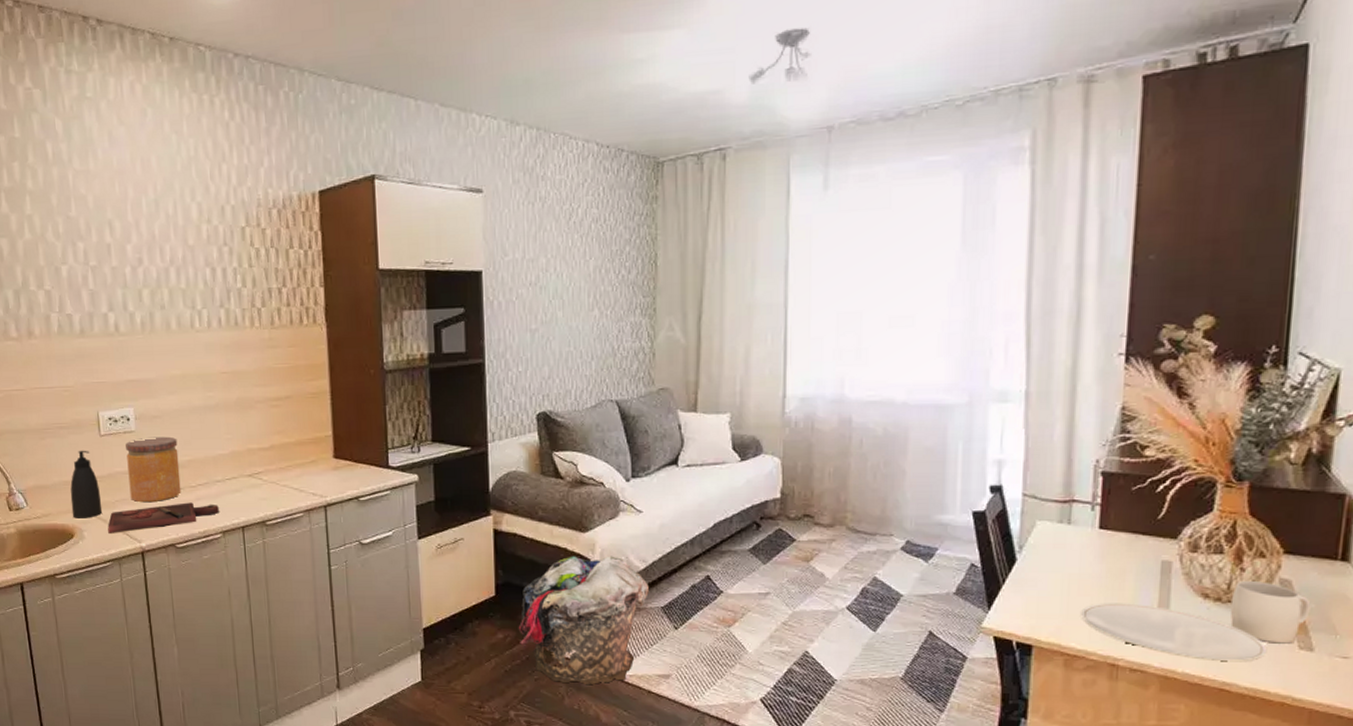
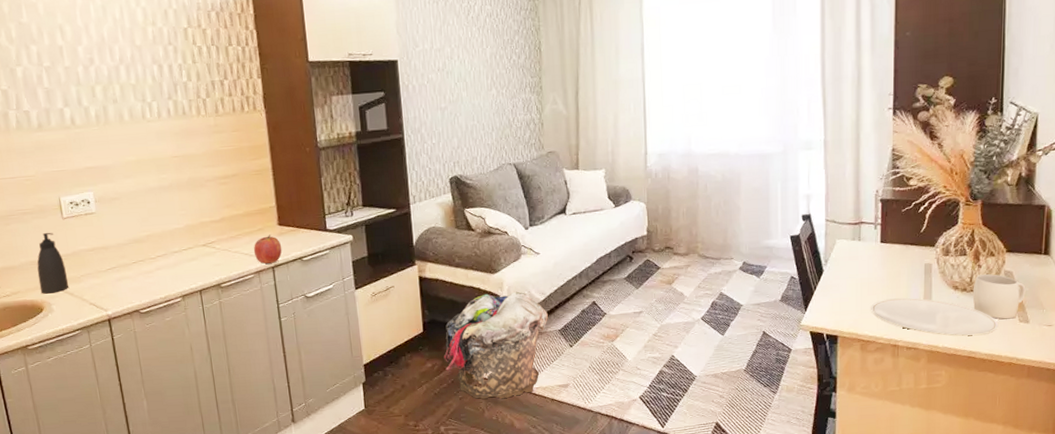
cutting board: present [107,502,219,533] -> none [75,272,178,305]
jar: present [125,436,181,503] -> none [87,215,142,276]
fruit: none [304,468,337,501] -> present [253,234,283,264]

